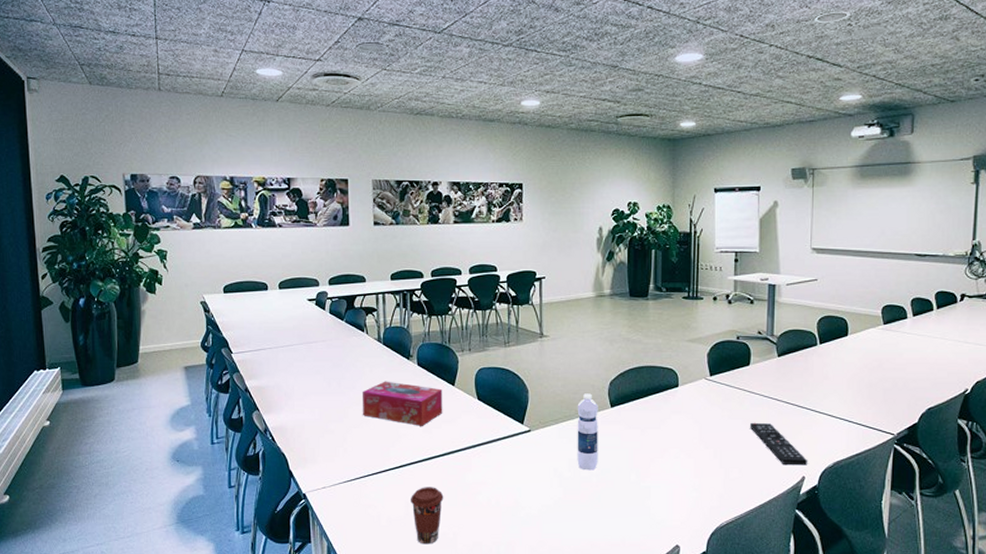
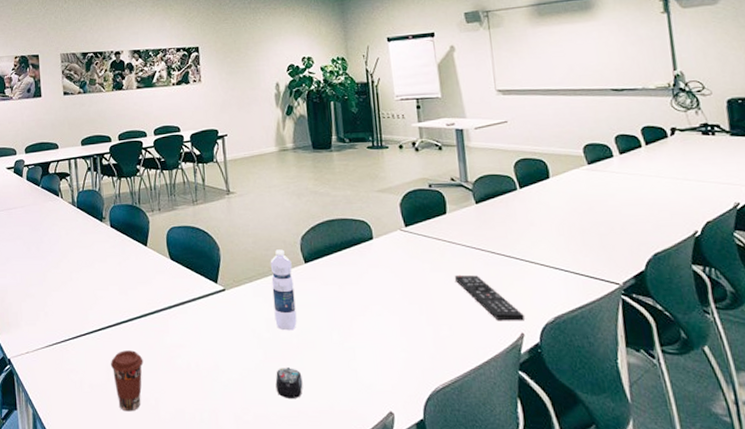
tissue box: present [361,381,443,426] -> none [59,243,137,288]
computer mouse: none [572,505,598,533] -> present [275,368,303,398]

